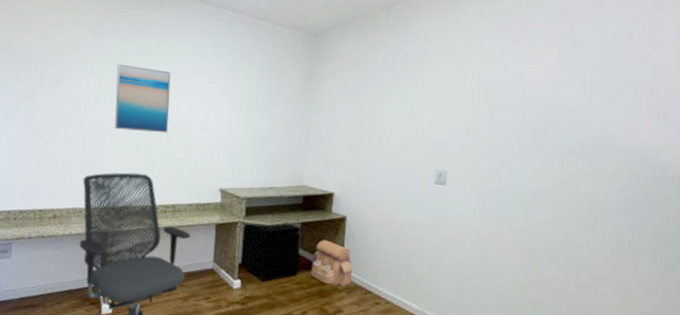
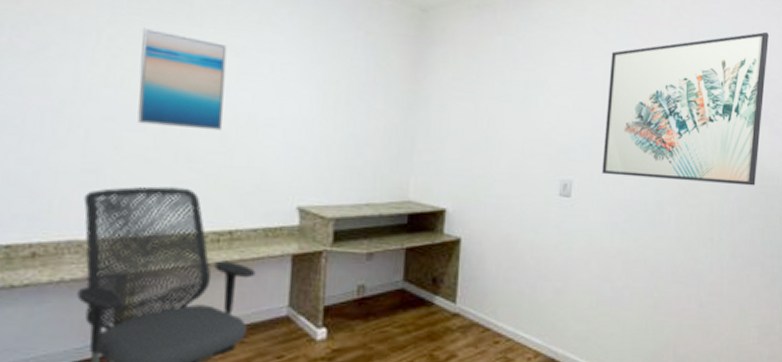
storage box: present [240,221,302,282] -> none [325,248,407,328]
backpack: present [310,240,352,286] -> none [417,269,467,325]
wall art: none [476,26,663,177] -> present [601,31,769,186]

